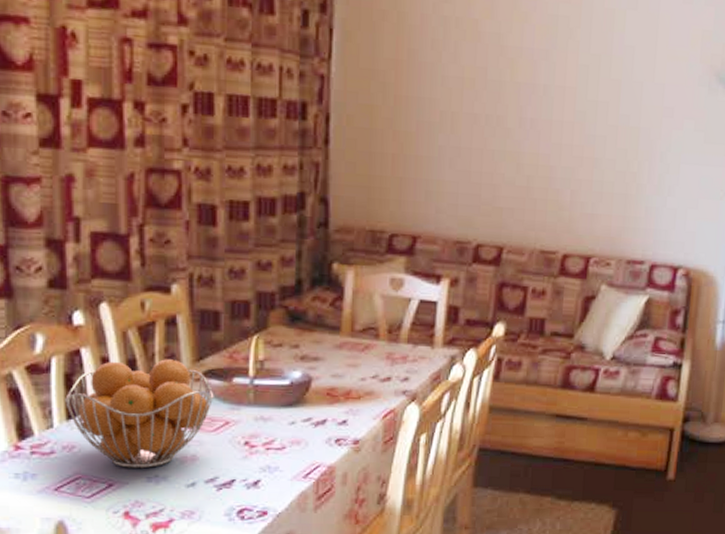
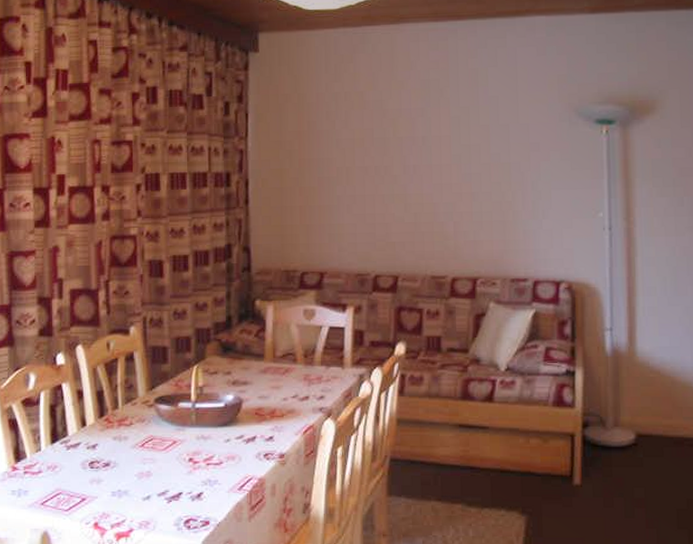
fruit basket: present [65,359,214,469] -> none [50,389,164,484]

